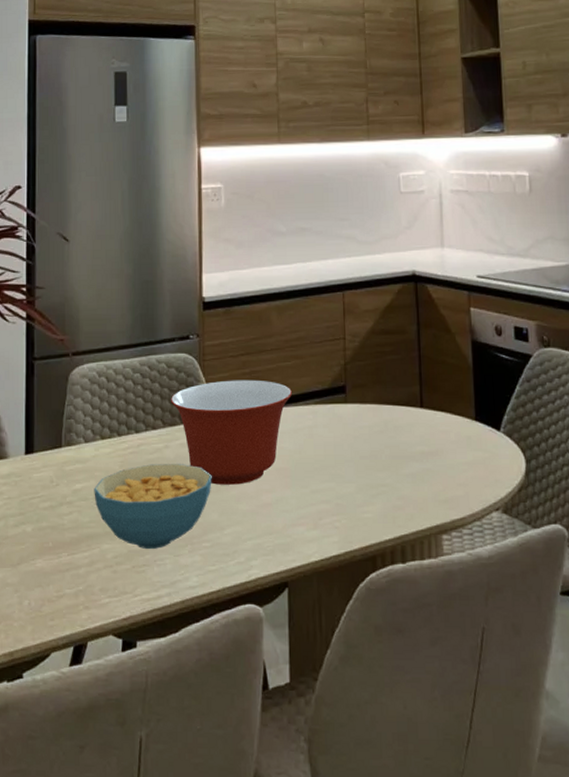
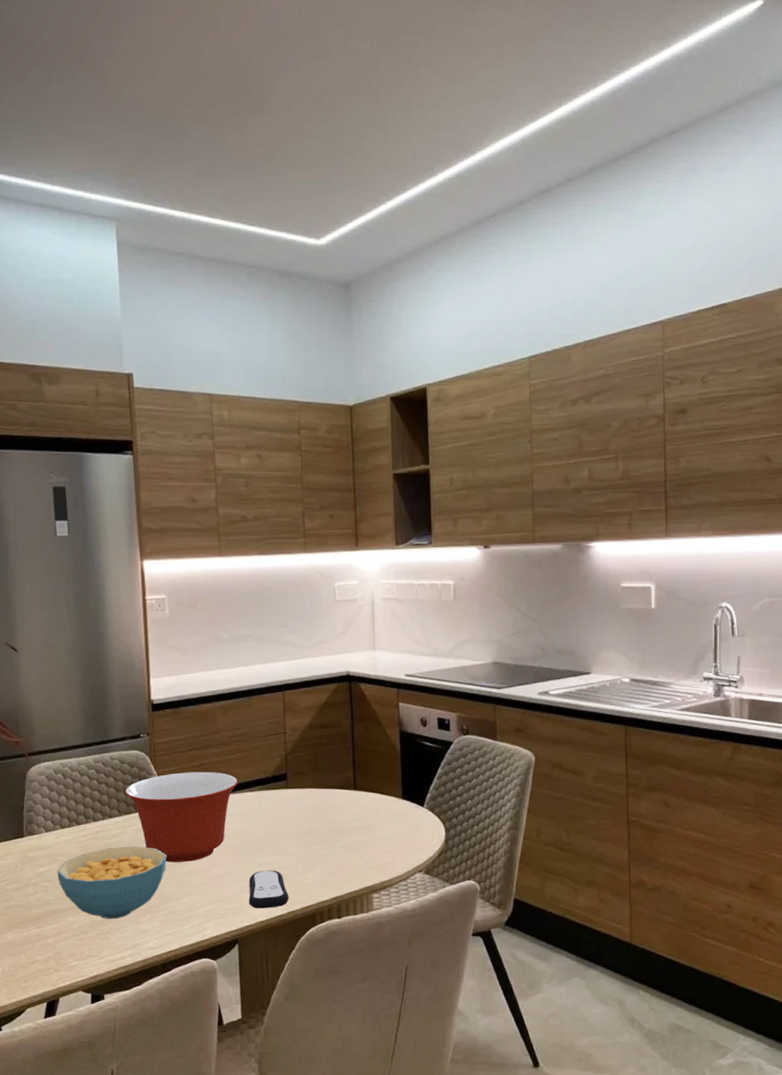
remote control: none [300,499,346,546] -> present [248,870,289,909]

